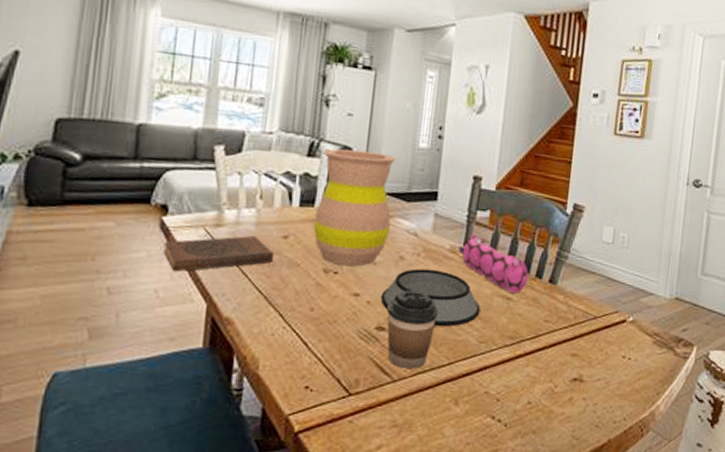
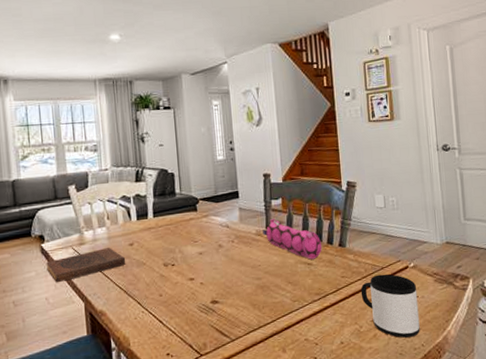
vase: present [313,148,398,267] -> none [146,169,207,259]
bowl: present [380,268,481,327] -> none [210,250,289,294]
coffee cup: present [387,290,438,370] -> none [216,269,256,330]
mug: none [563,325,631,407] -> present [360,274,420,338]

